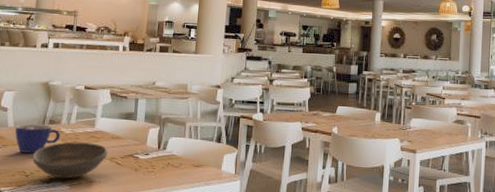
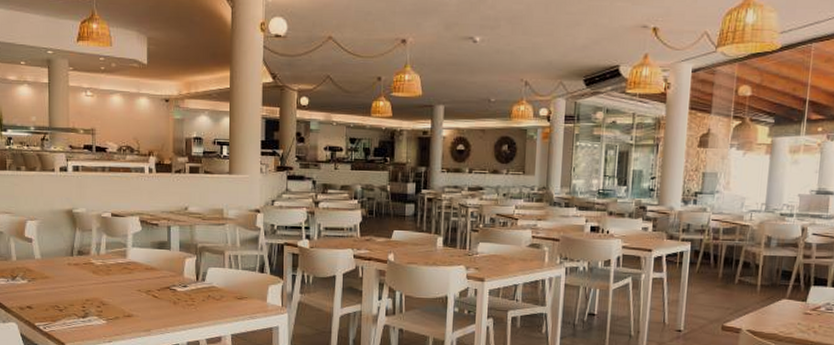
cup: present [15,124,61,153] -> none [42,255,91,287]
bowl: present [32,141,108,179] -> none [64,274,143,313]

